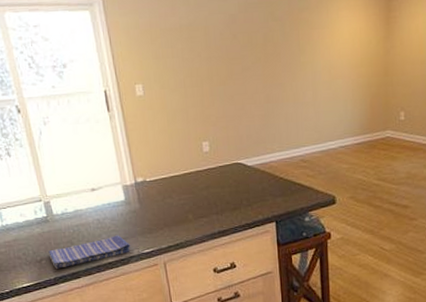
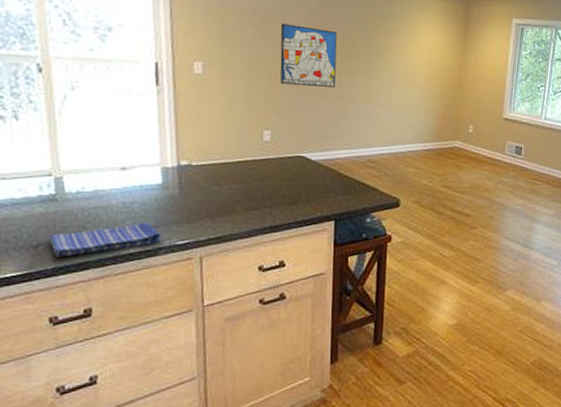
wall art: none [205,34,262,96] -> present [280,23,338,88]

